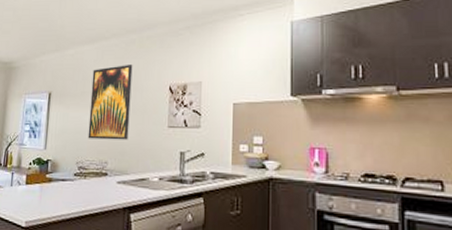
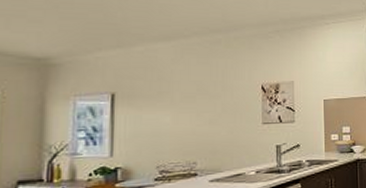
wall art: present [87,65,133,140] -> none [169,64,220,141]

